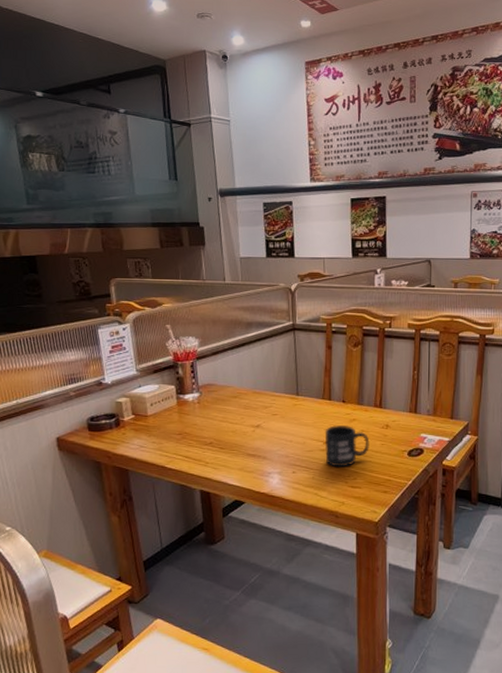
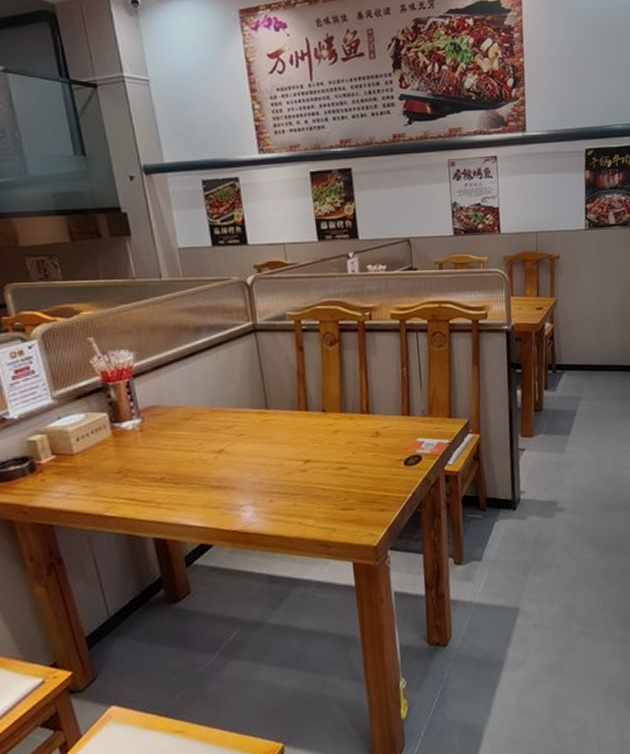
mug: present [324,425,370,467] -> none [304,438,359,489]

